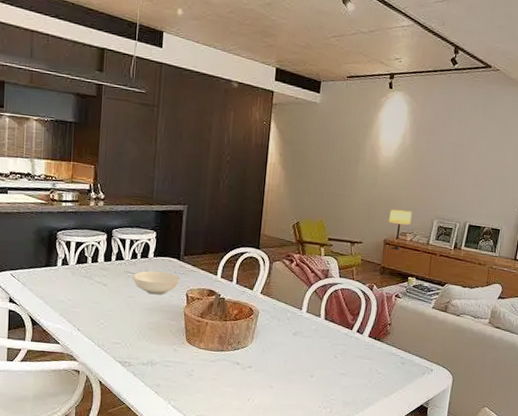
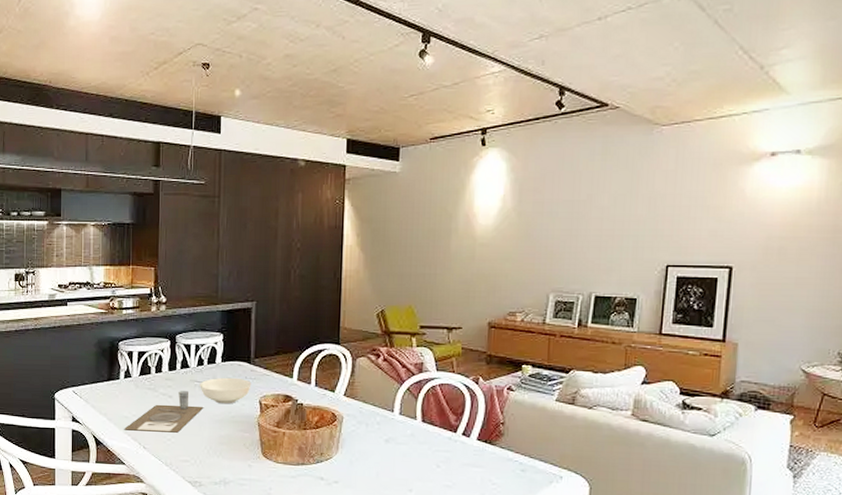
place setting: none [60,280,135,318] -> present [124,391,203,433]
table lamp: present [389,209,412,251] -> none [492,285,521,334]

